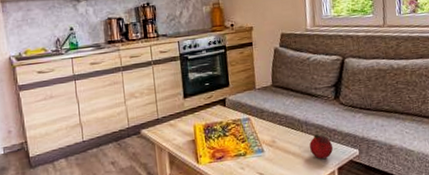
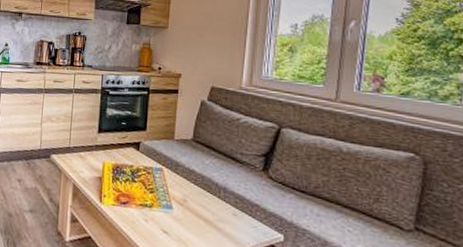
fruit: present [309,134,334,159] -> none [224,204,253,235]

